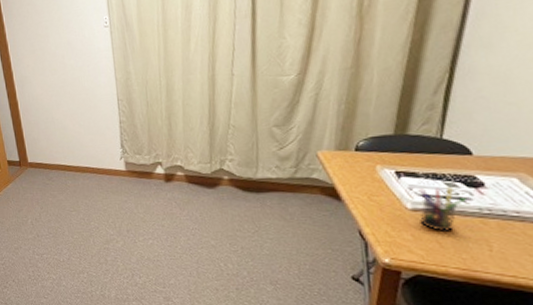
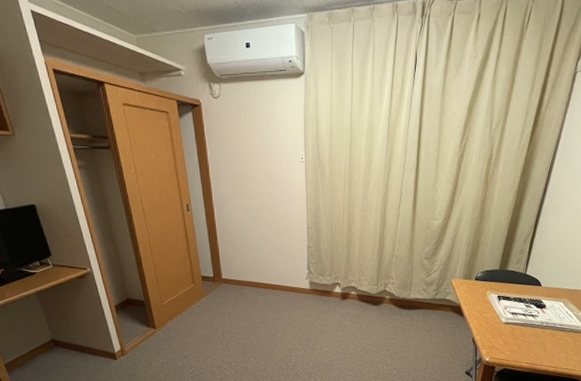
pen holder: present [420,187,466,231] -> none [509,308,535,338]

